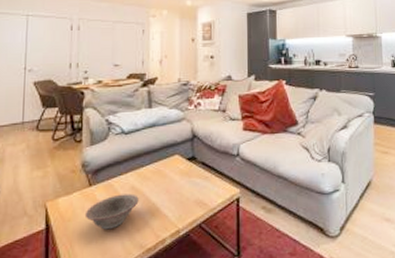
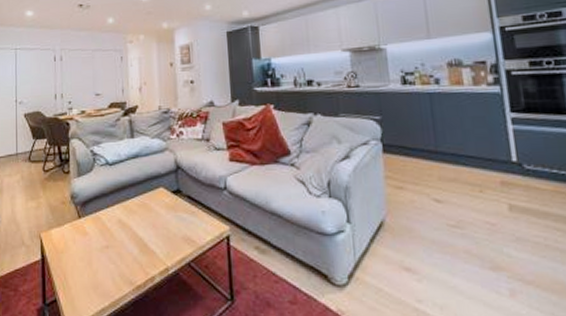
decorative bowl: present [84,193,139,230] -> none [76,227,126,264]

